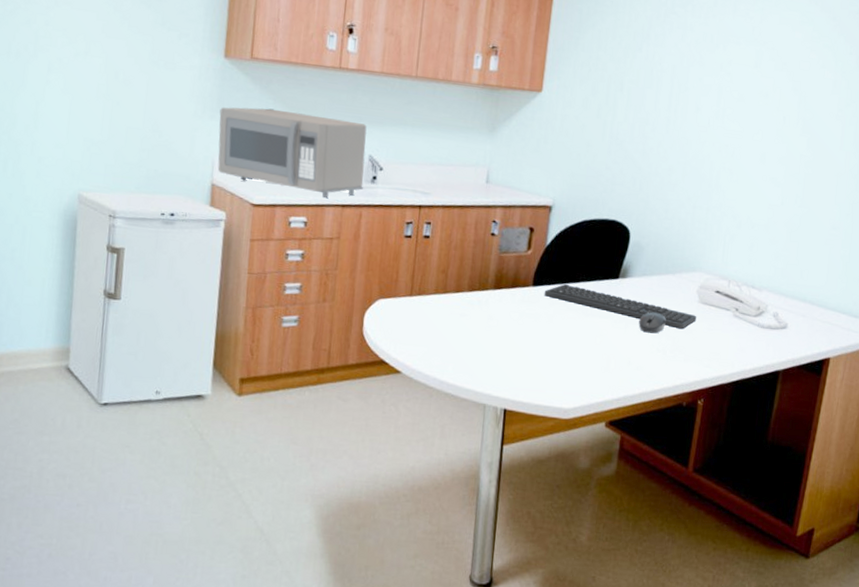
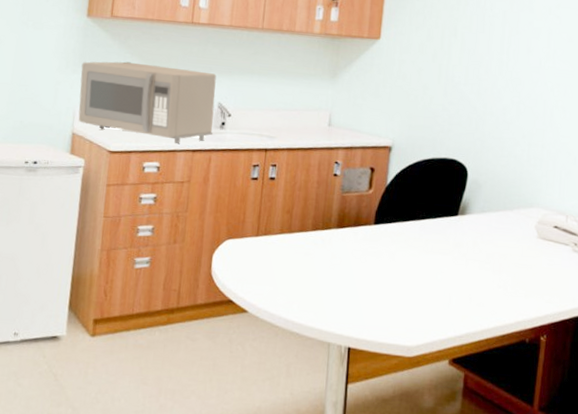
computer keyboard: present [544,283,697,329] -> none [385,221,536,264]
computer mouse: present [638,312,667,334] -> none [479,249,507,270]

